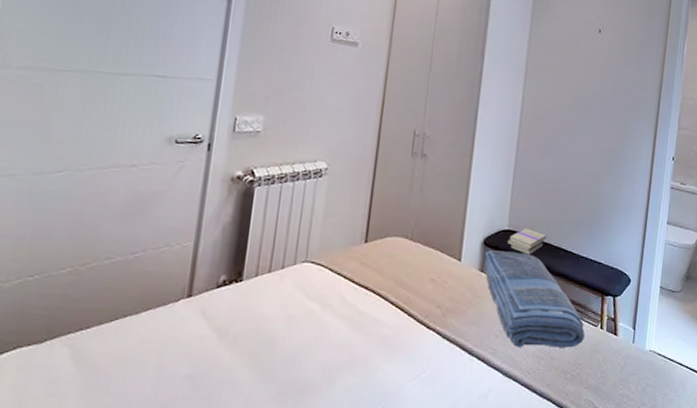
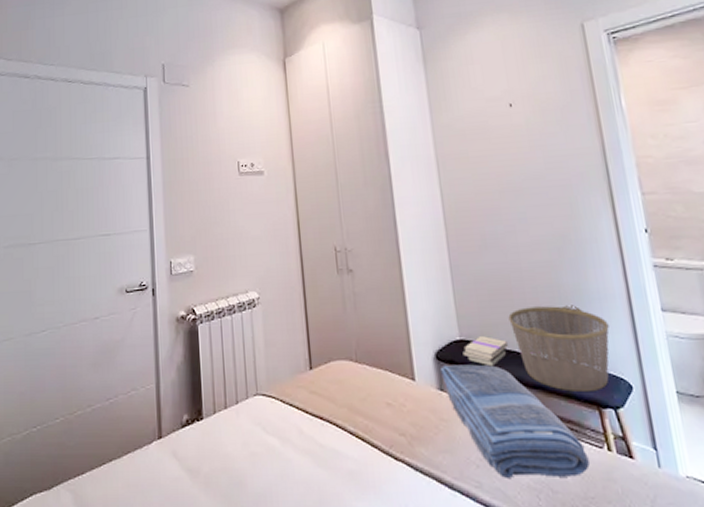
basket: none [552,208,627,282] -> present [508,305,609,392]

